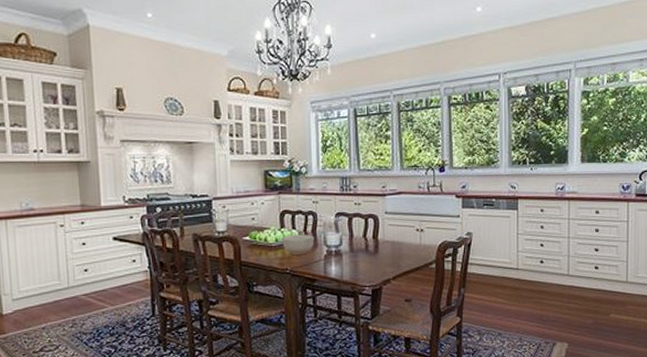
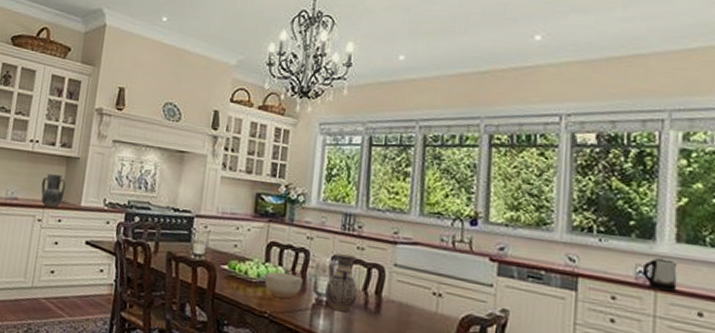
ceramic jug: none [56,179,82,213] -> present [41,174,67,209]
vase: none [333,211,360,257] -> present [325,253,358,313]
kettle: none [560,176,583,200] -> present [642,258,678,292]

